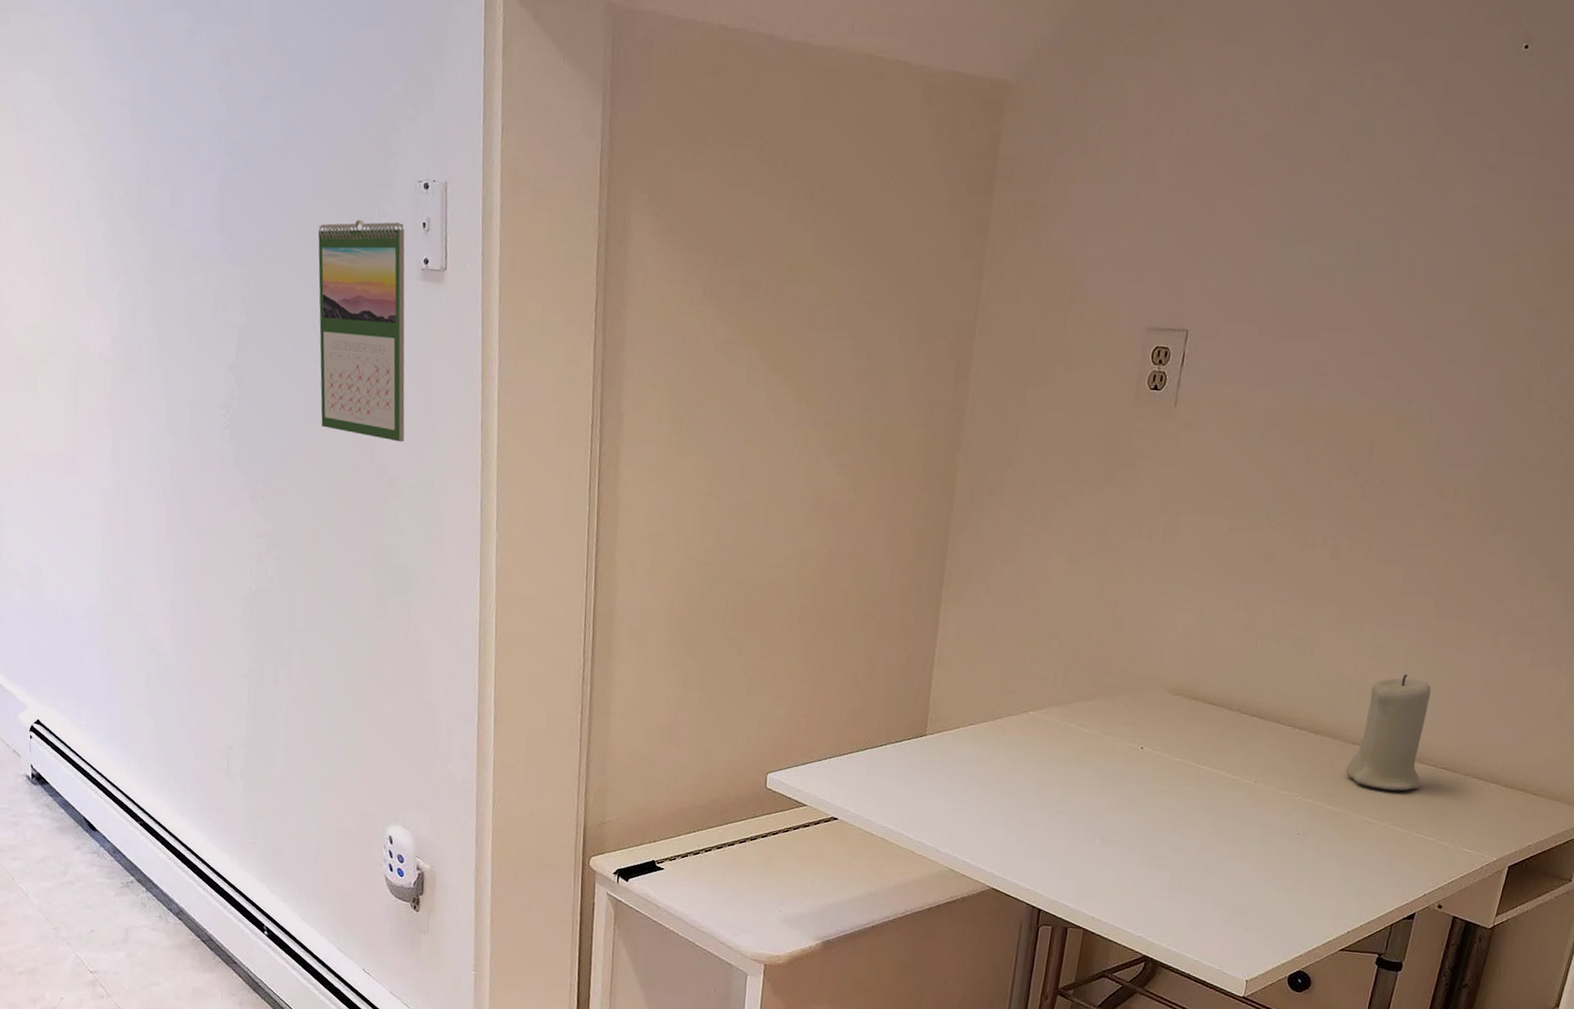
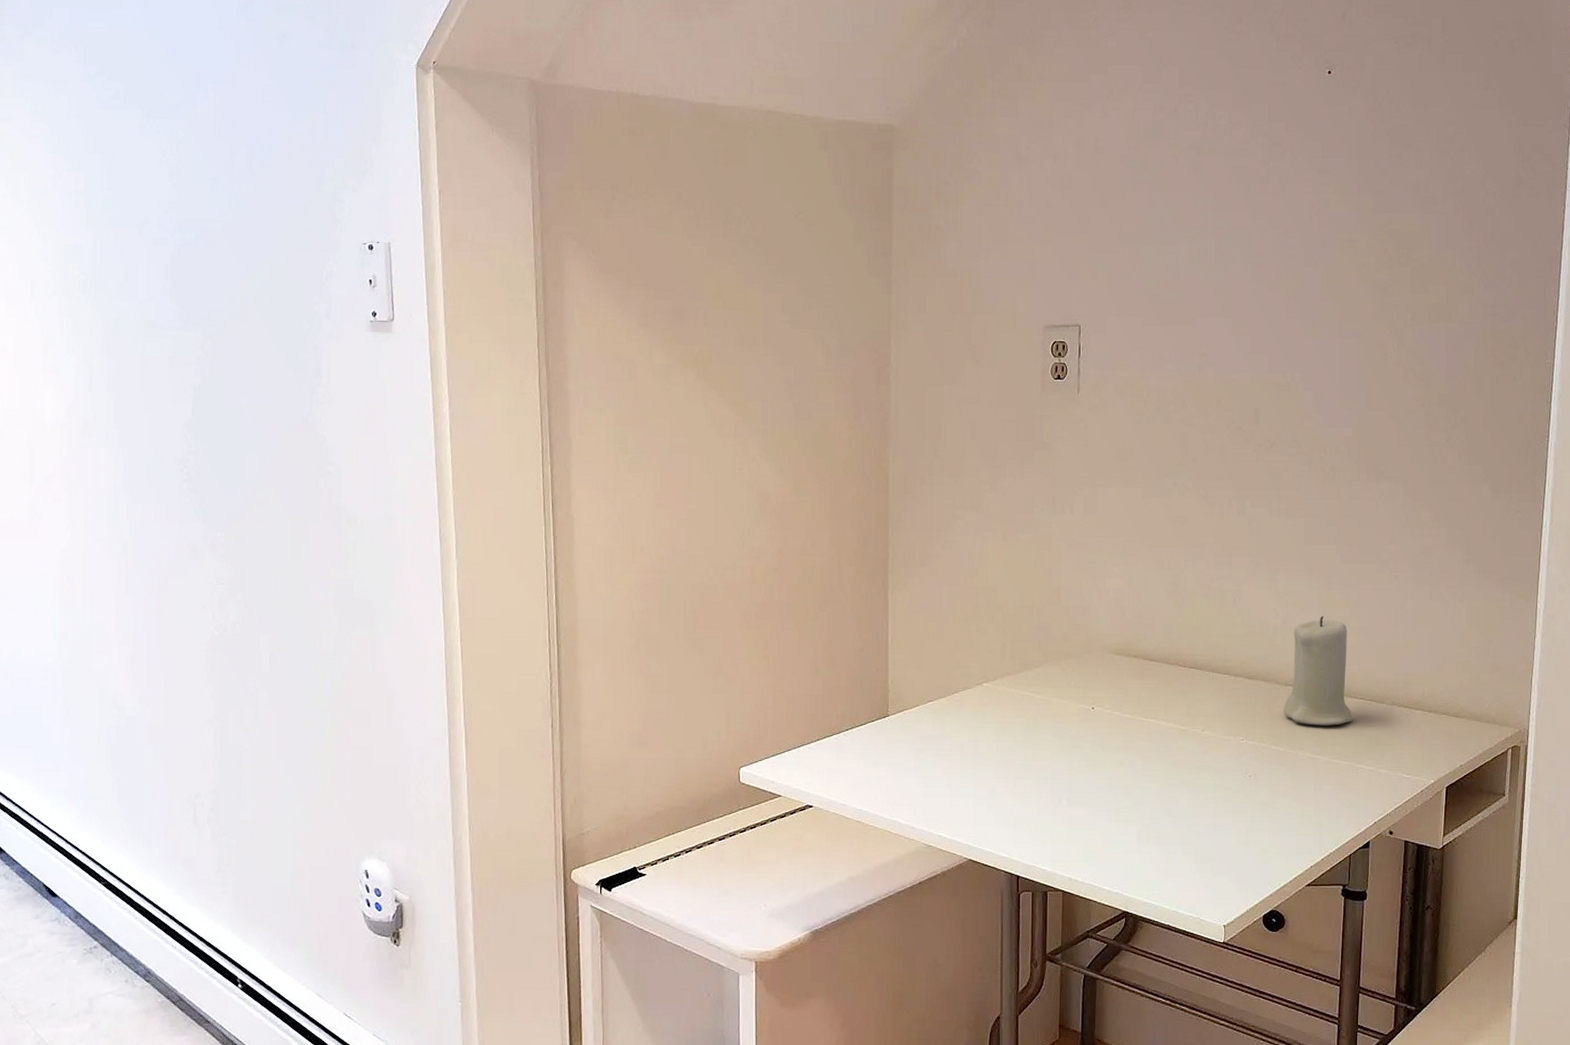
calendar: present [318,219,405,443] -> none [268,281,362,482]

